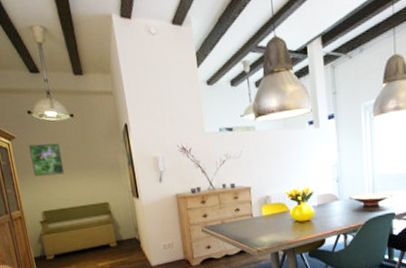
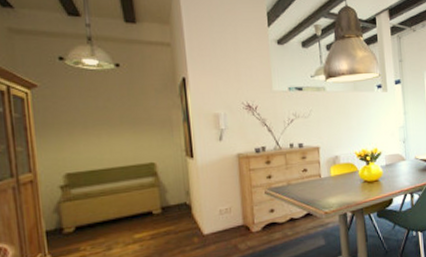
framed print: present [29,143,65,177] -> none [55,94,101,133]

